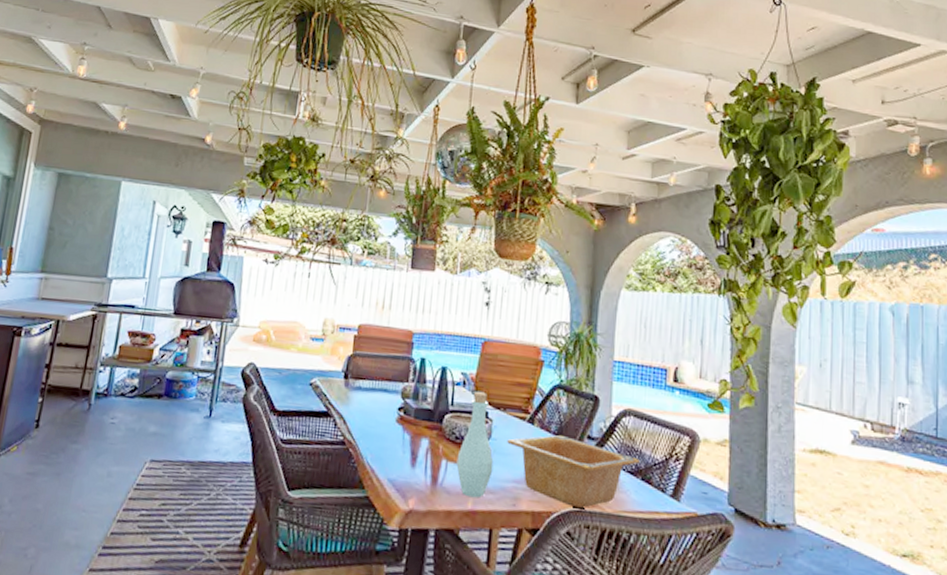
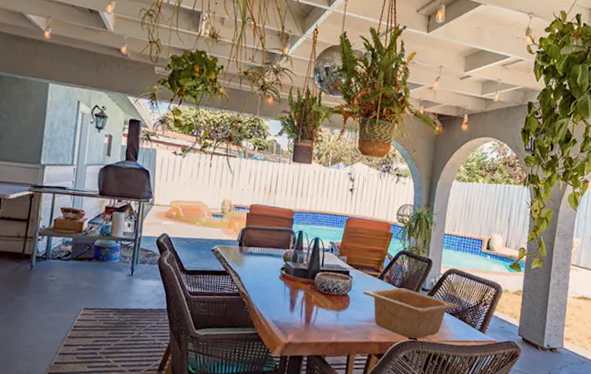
bottle: present [456,392,494,498] -> none [324,256,352,333]

